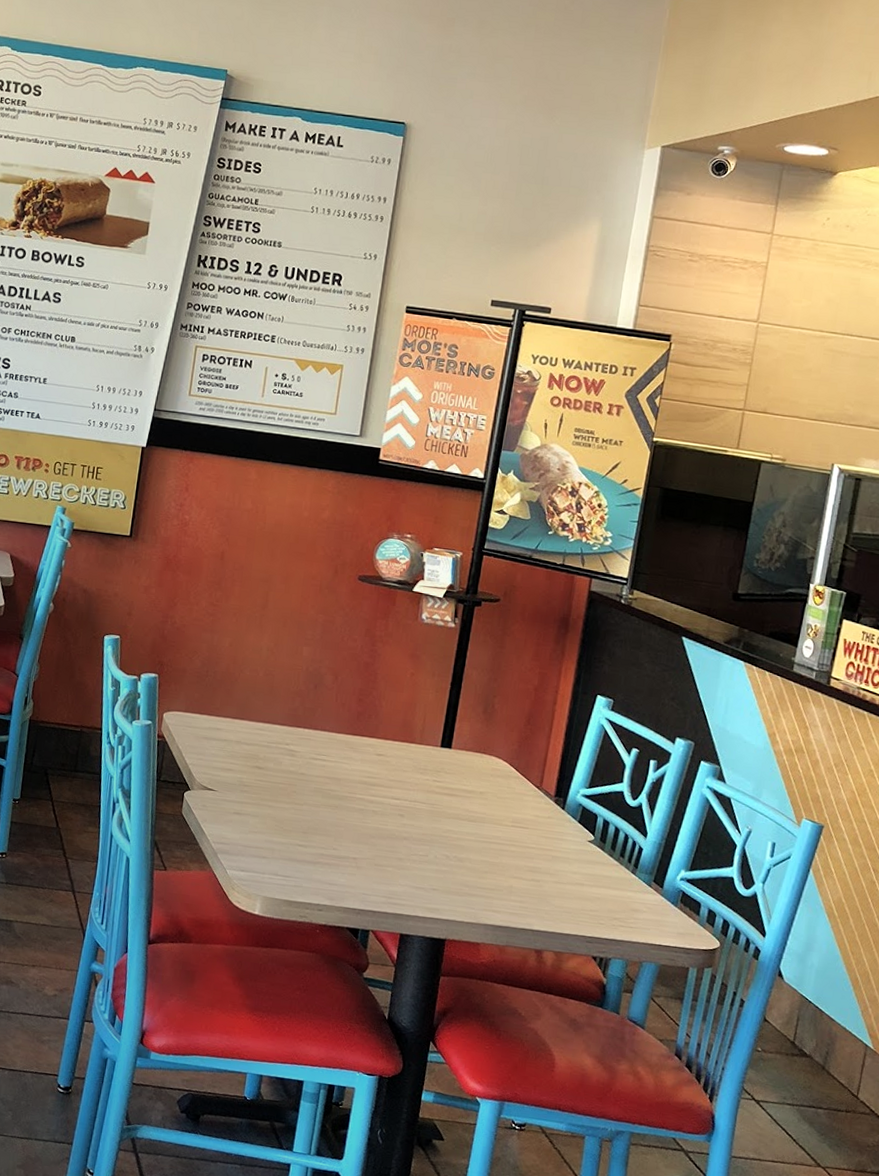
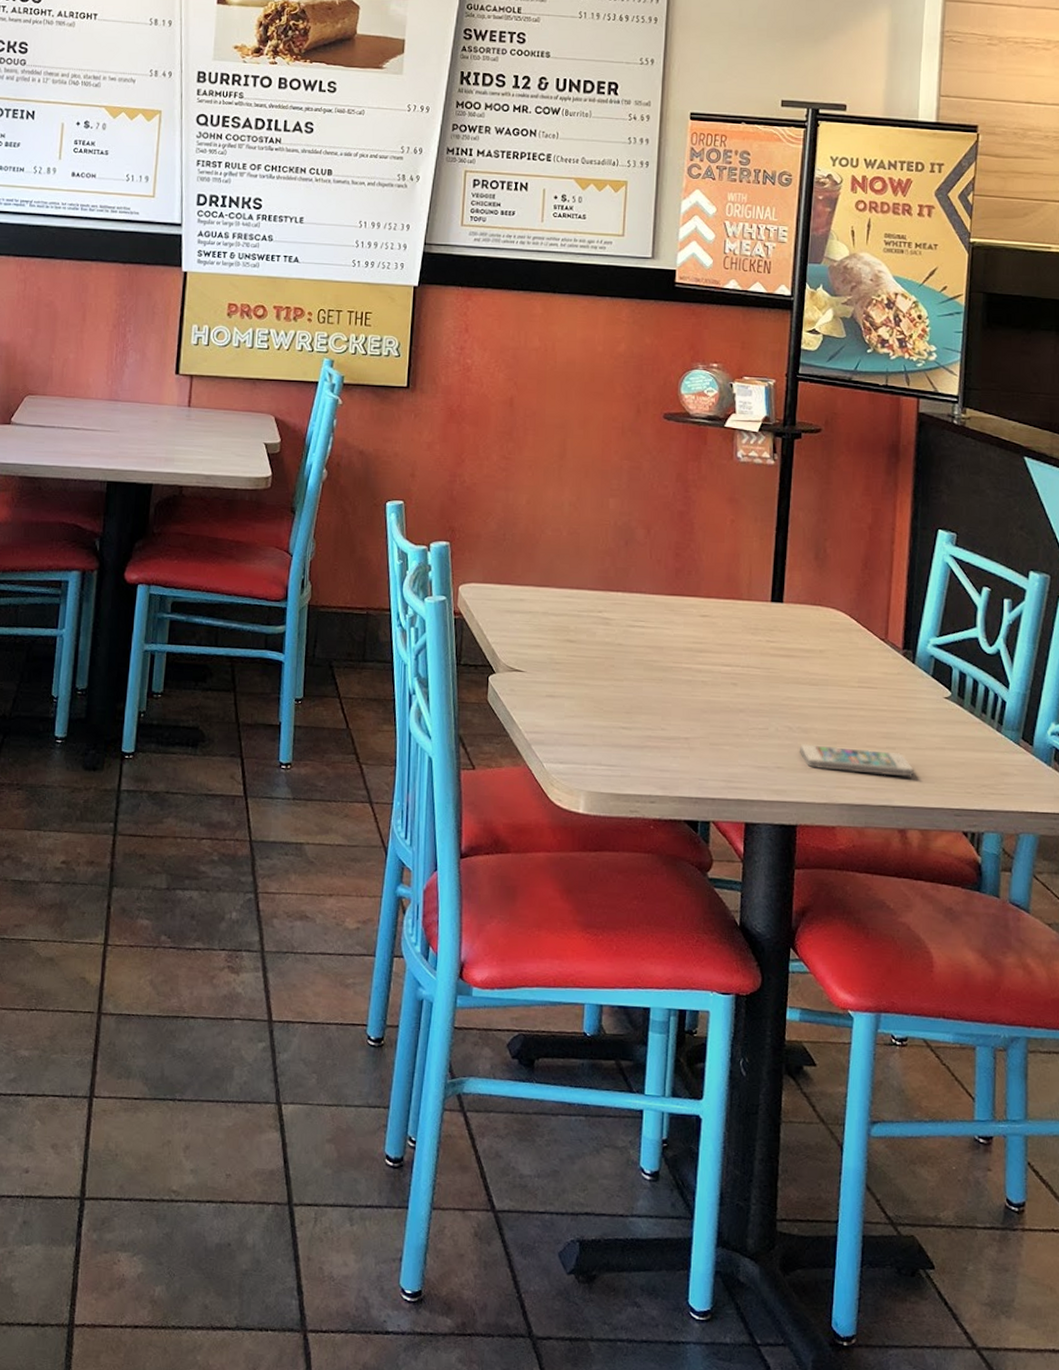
smartphone: none [453,870,554,907] -> present [799,743,914,777]

